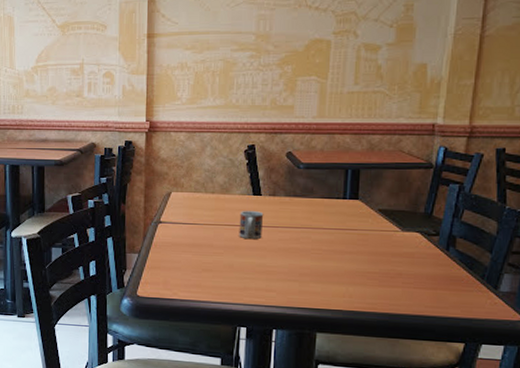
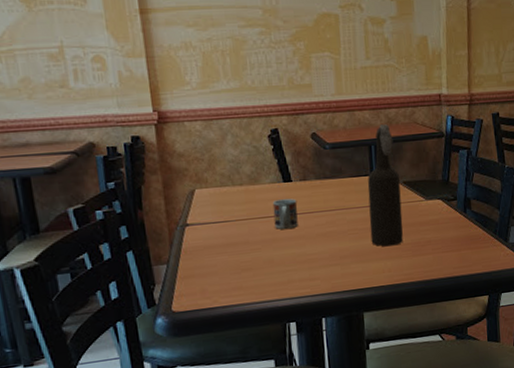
bottle: none [334,150,376,272] -> present [367,124,403,247]

